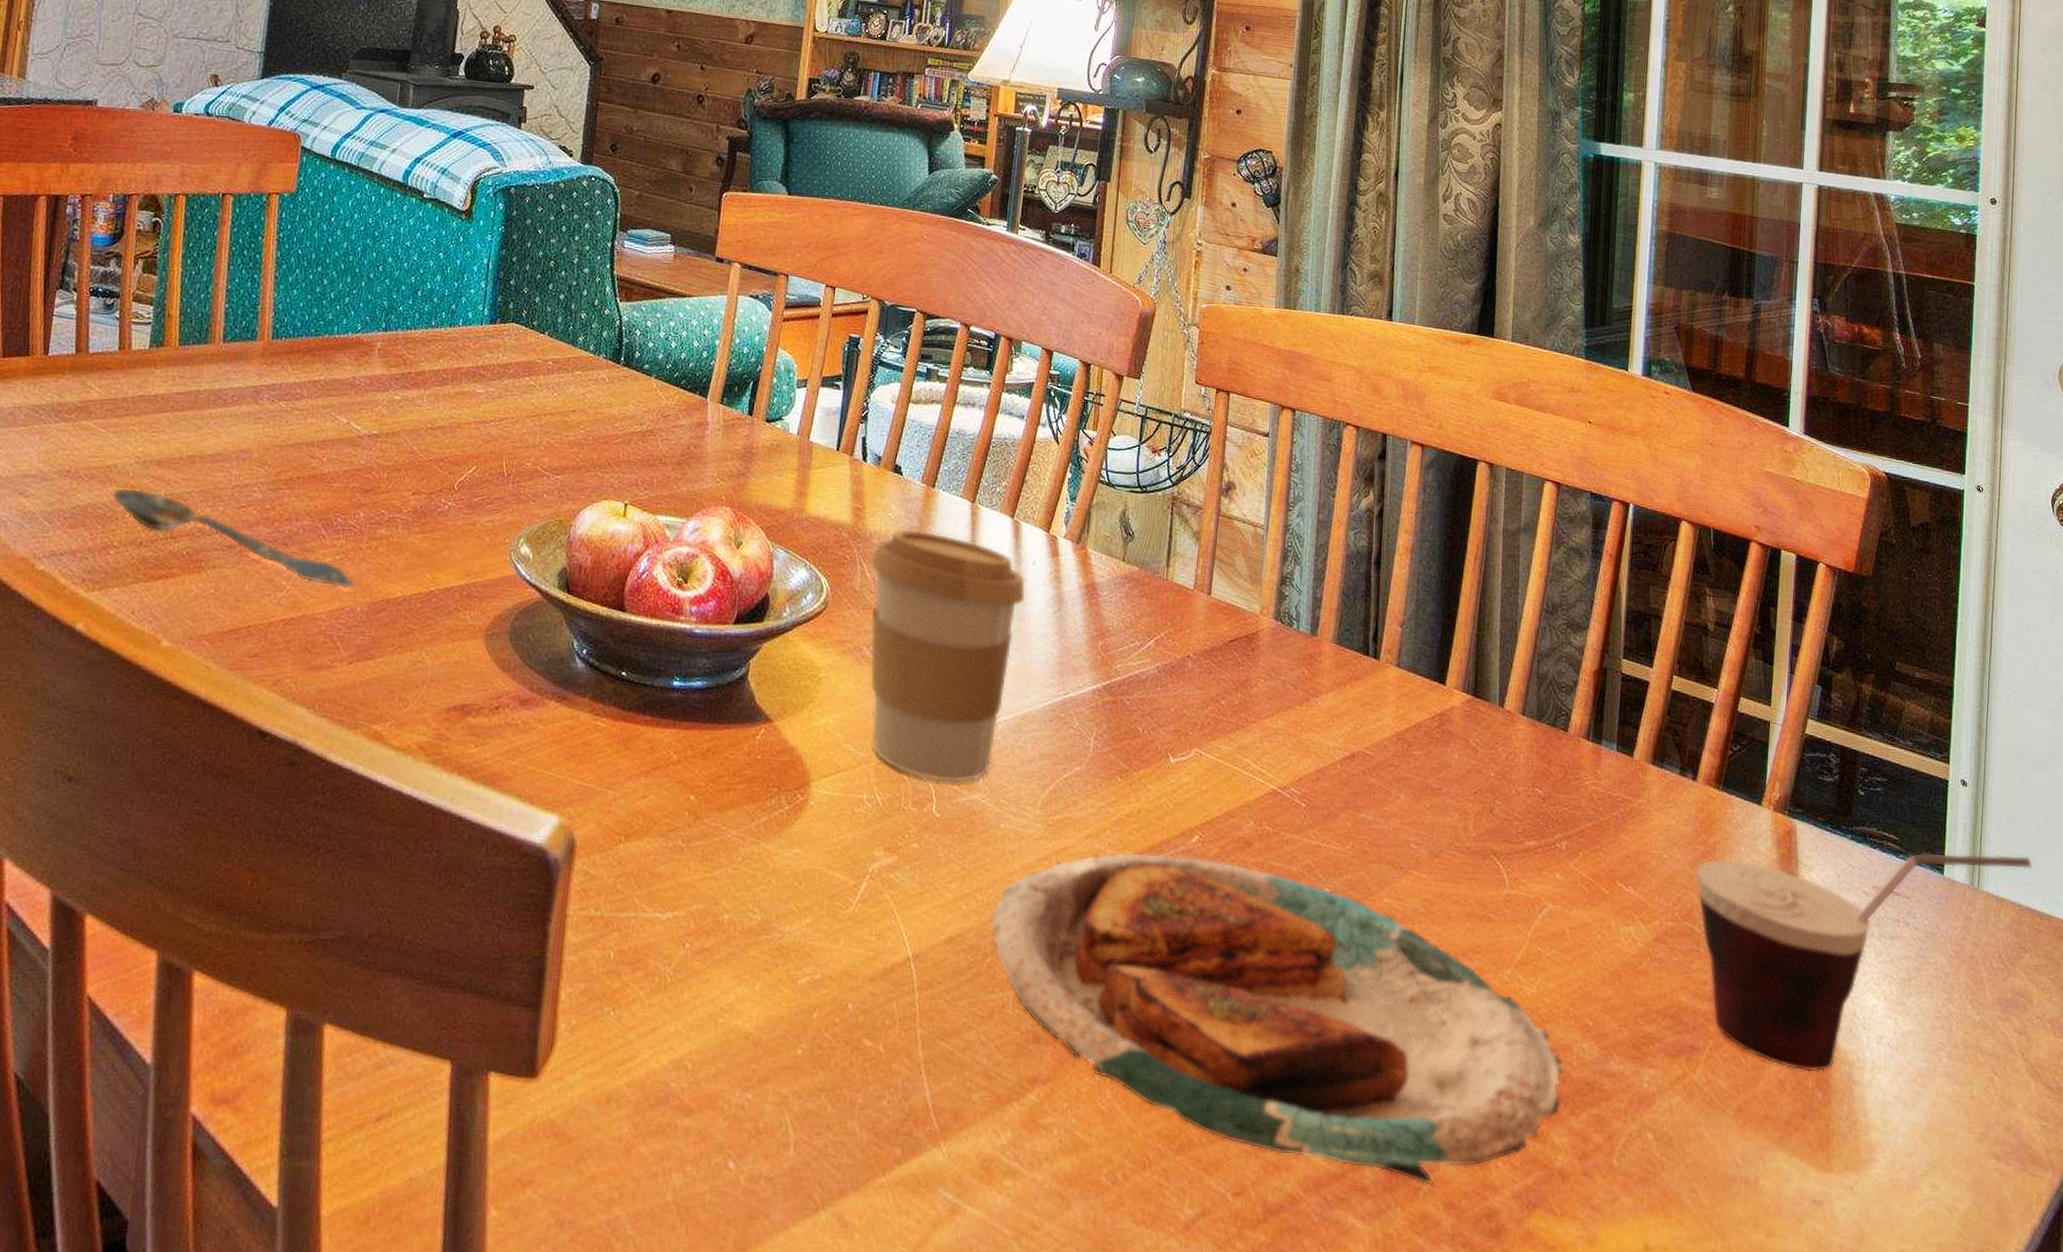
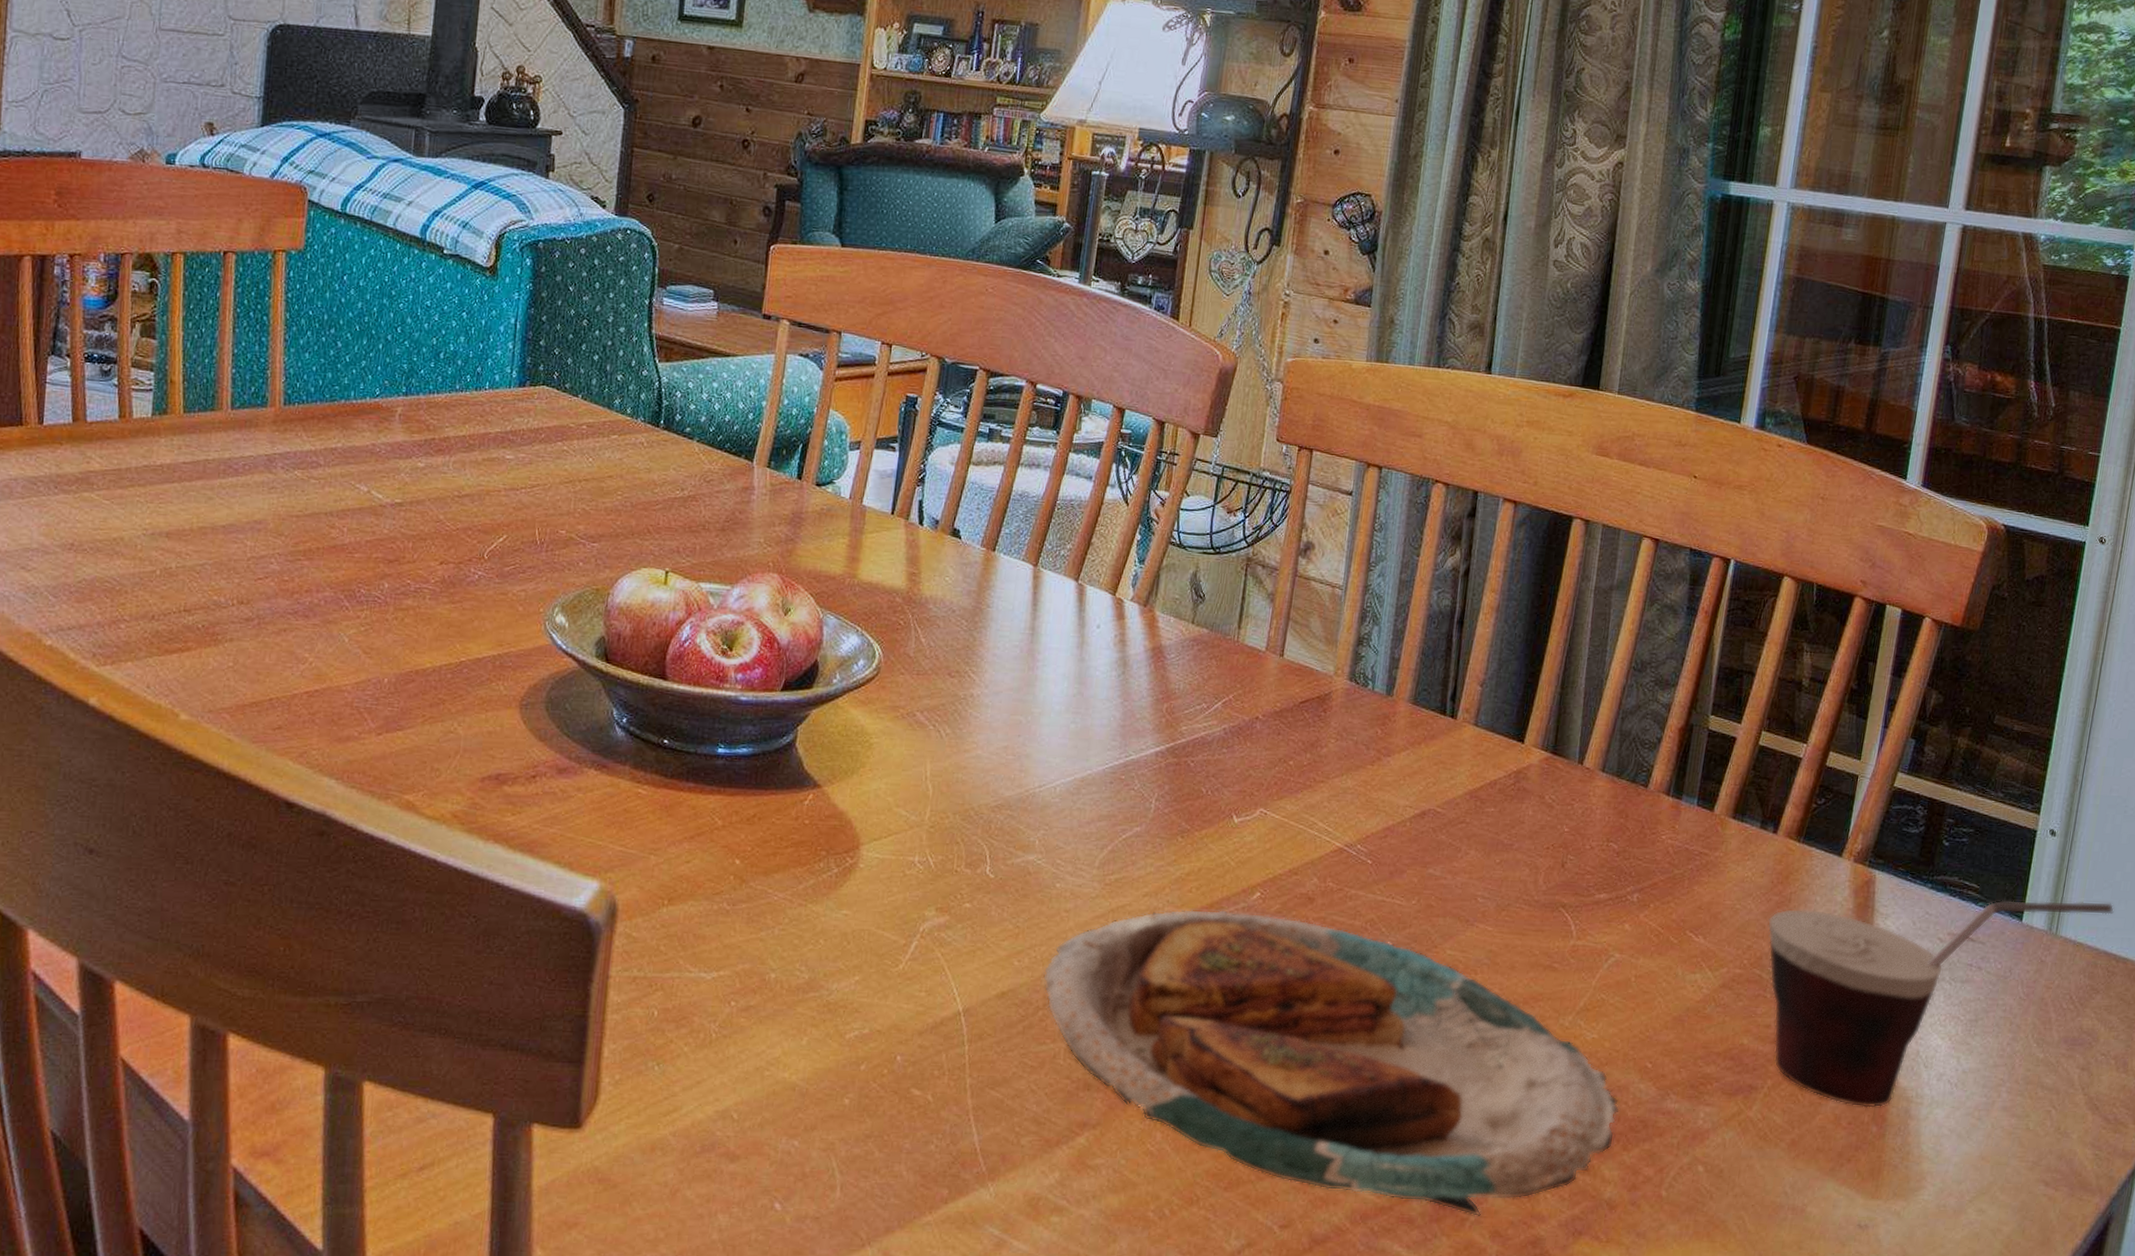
spoon: present [112,487,355,589] -> none [120,560,382,661]
coffee cup: present [869,528,1026,783] -> none [923,593,1089,845]

